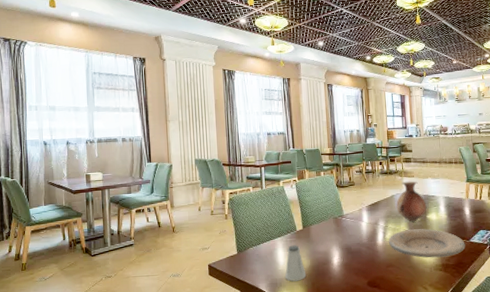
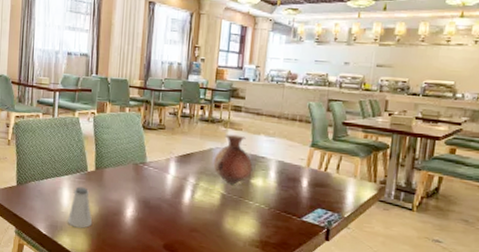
plate: present [388,229,465,258] -> none [196,192,295,233]

